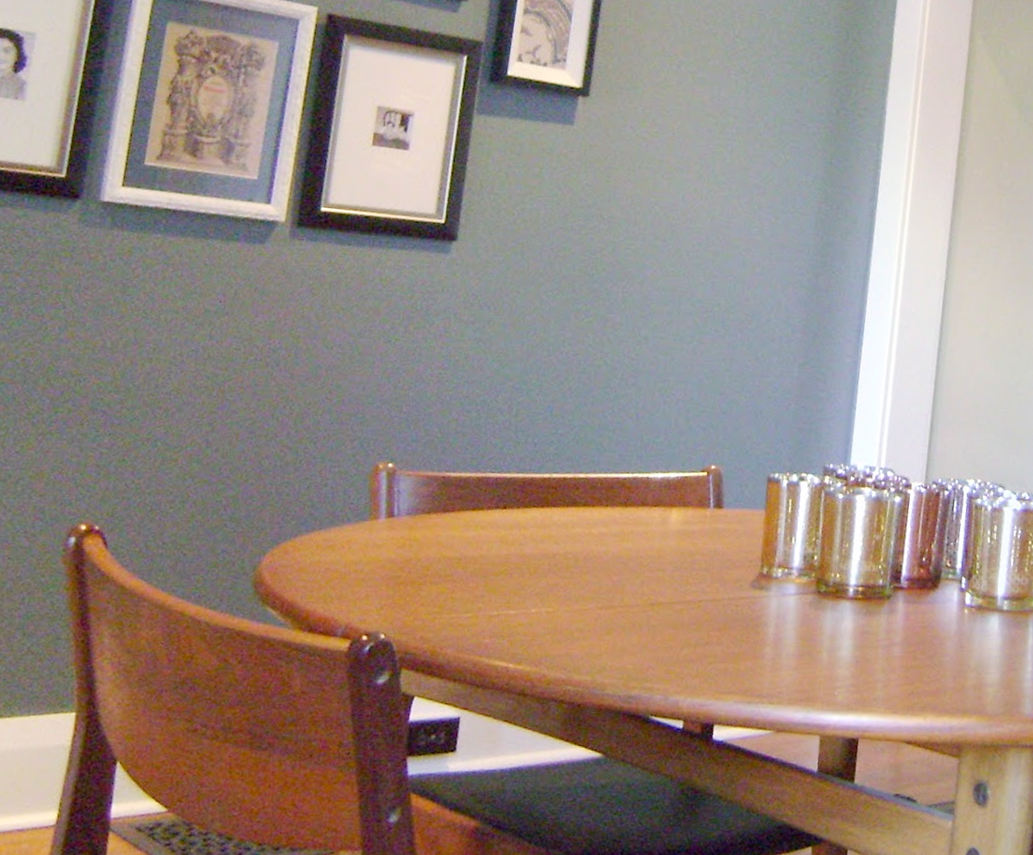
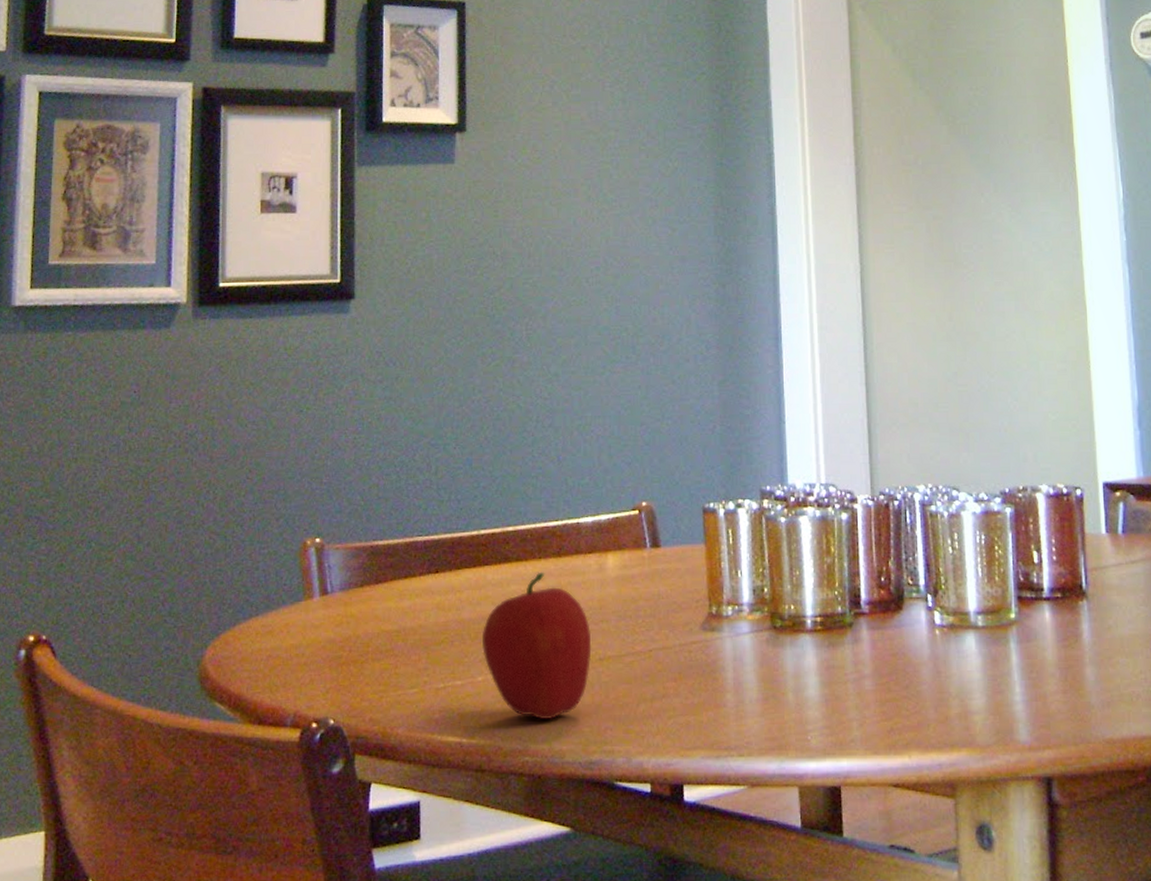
fruit: none [539,518,647,655] -> present [482,572,592,720]

